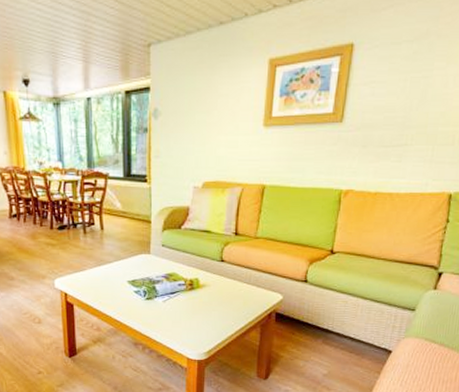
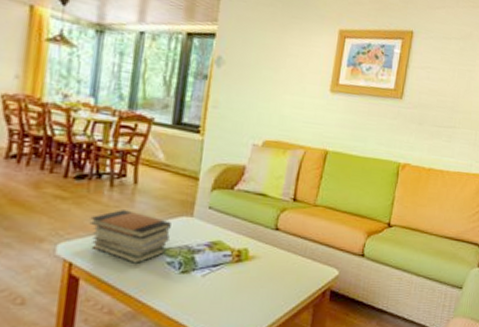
book stack: none [74,251,134,293] -> present [89,210,171,264]

